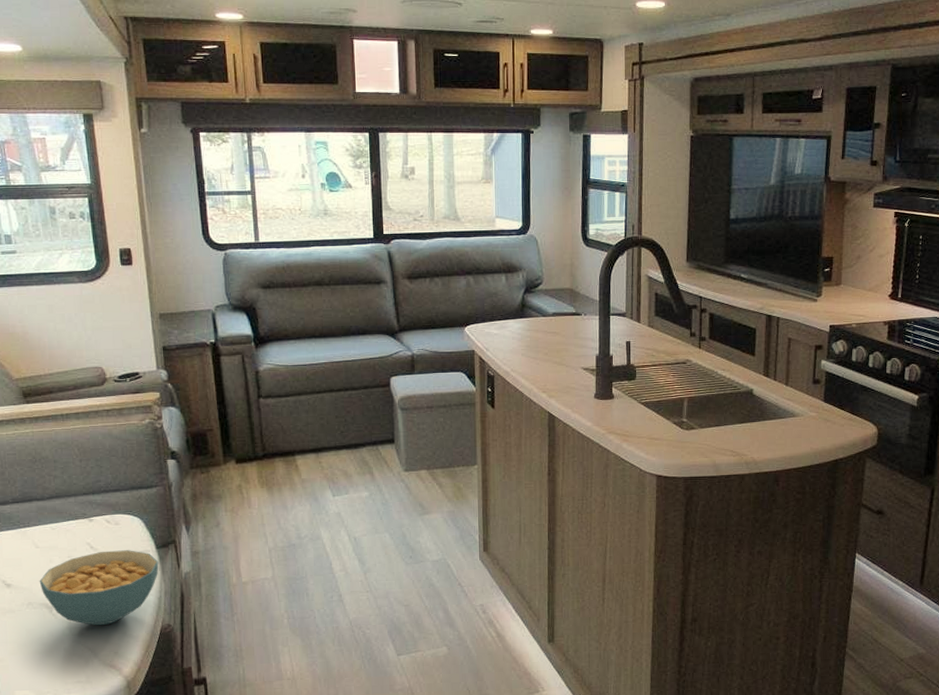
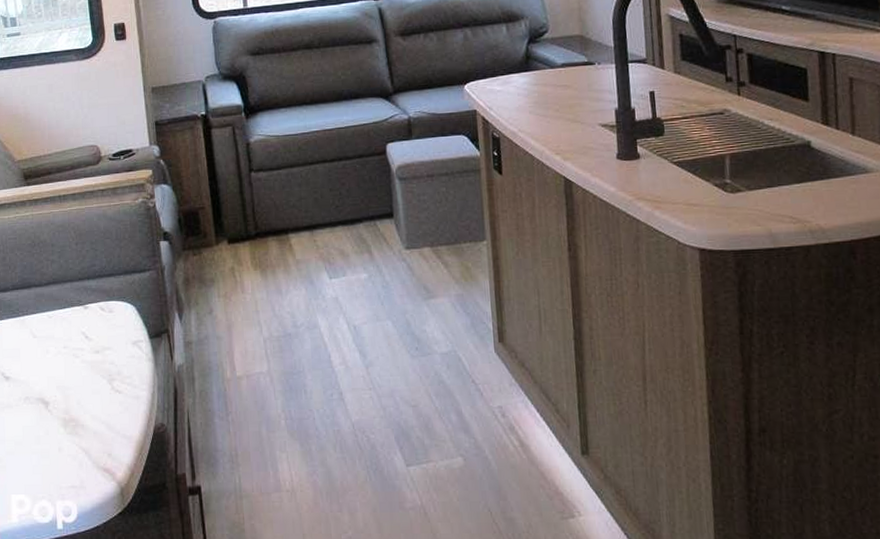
cereal bowl: present [39,550,159,626] -> none [36,340,152,424]

